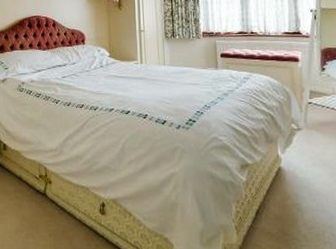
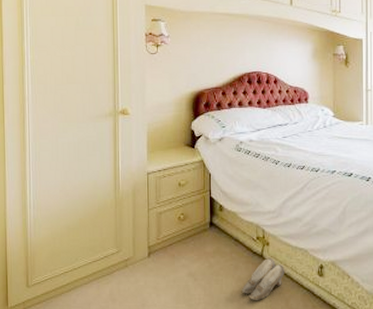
slippers: none [25,195,67,239] -> present [241,257,284,300]

